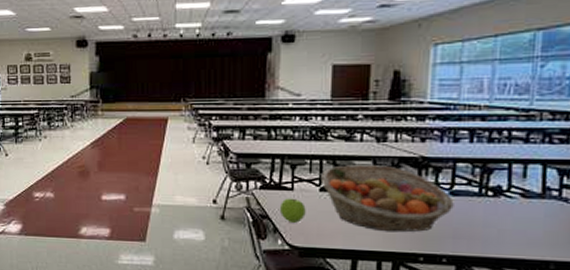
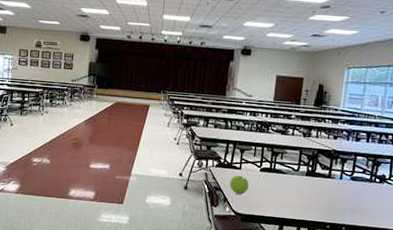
fruit basket: present [321,165,454,233] -> none [261,152,353,206]

